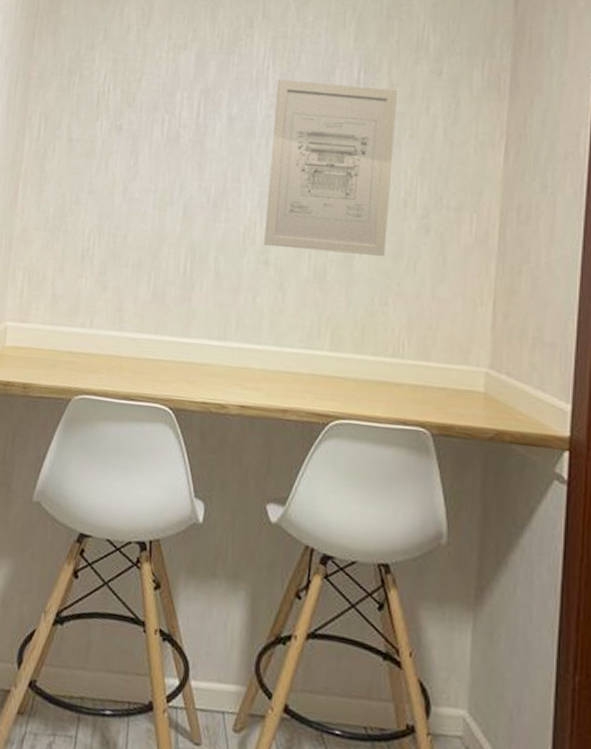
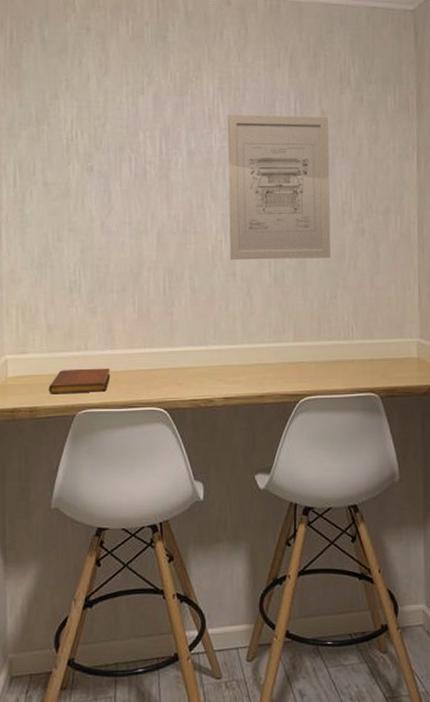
notebook: none [46,346,115,378] -> present [49,368,111,394]

